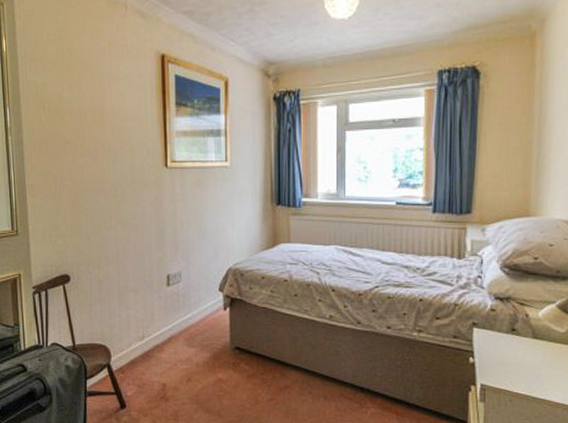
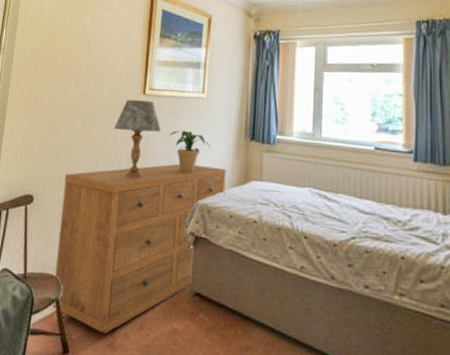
dresser: none [98,232,256,388] -> present [51,164,227,334]
table lamp: none [139,173,187,250] -> present [113,99,161,178]
potted plant: none [196,200,239,241] -> present [169,130,211,173]

